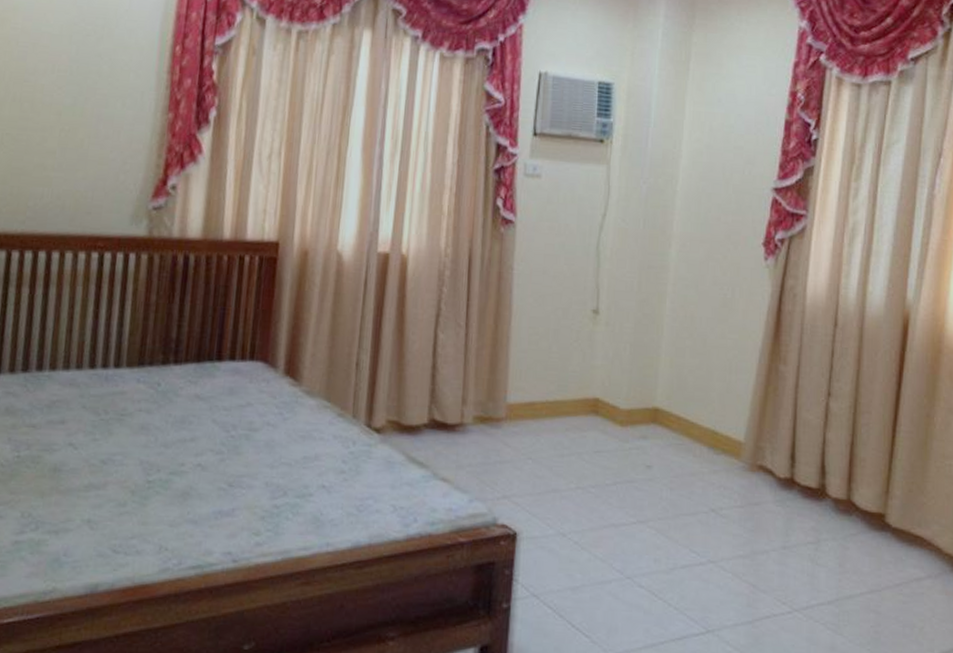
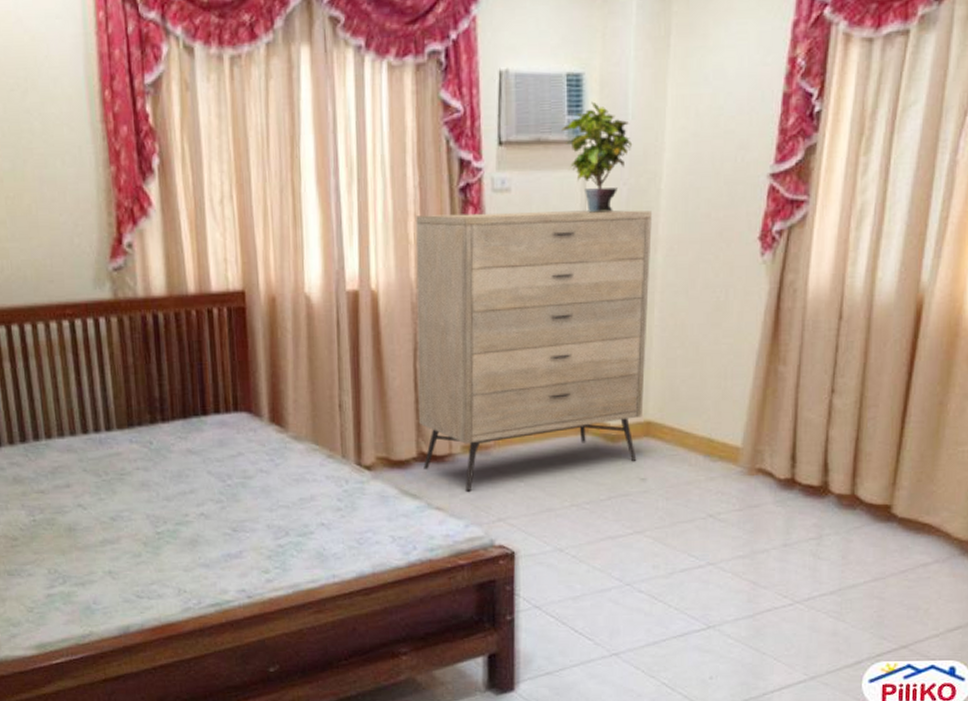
dresser: none [433,190,668,465] -> present [416,210,652,492]
potted plant: none [591,108,654,206] -> present [561,101,633,213]

